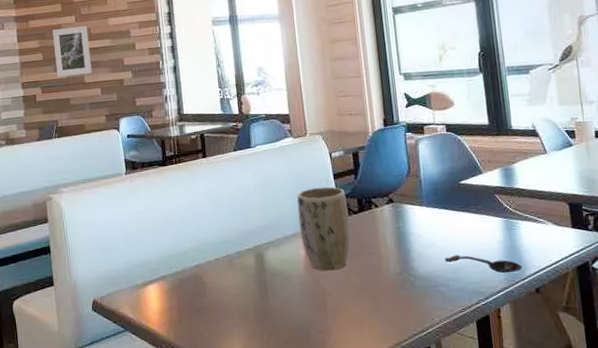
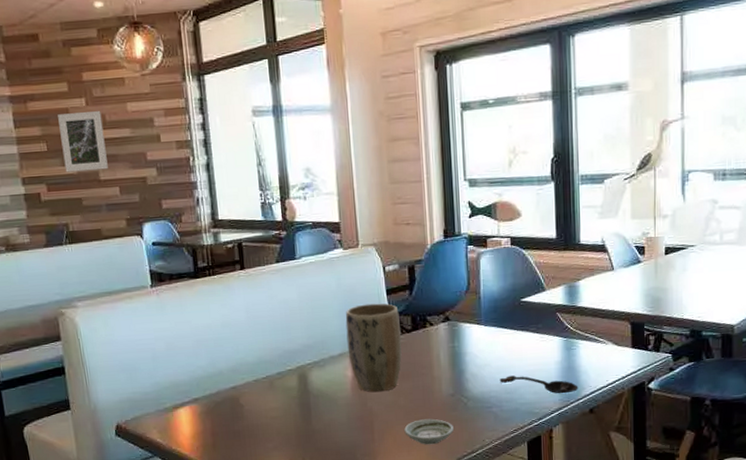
saucer: none [355,297,403,323] -> present [404,418,454,445]

